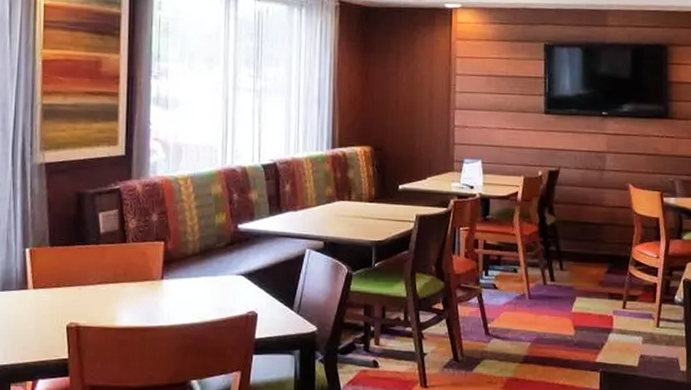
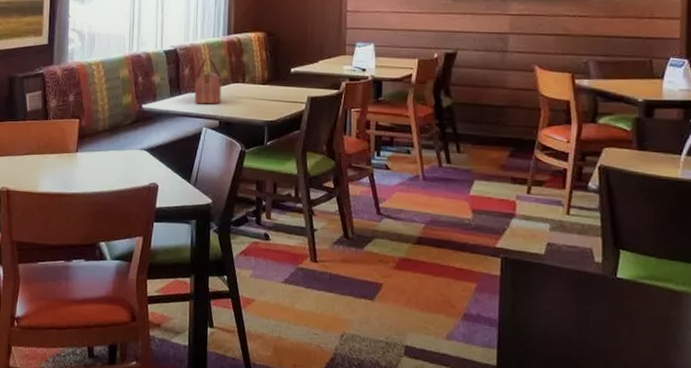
handbag: none [295,172,327,224] -> present [194,57,223,105]

